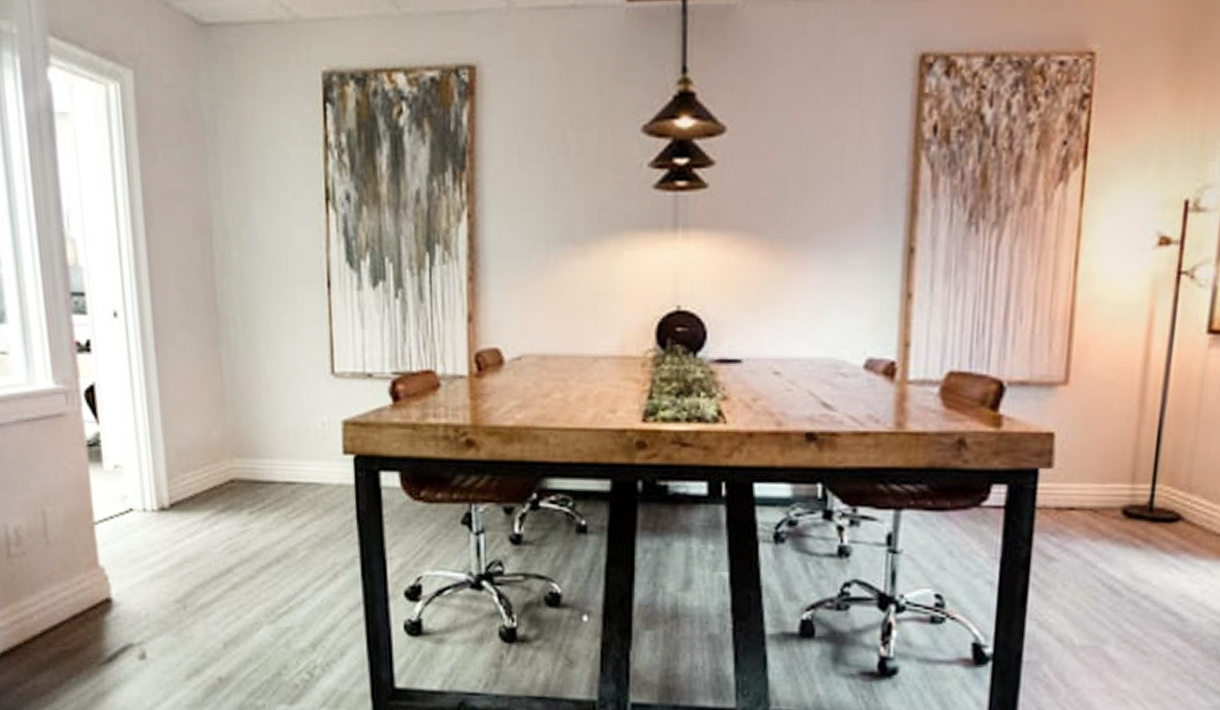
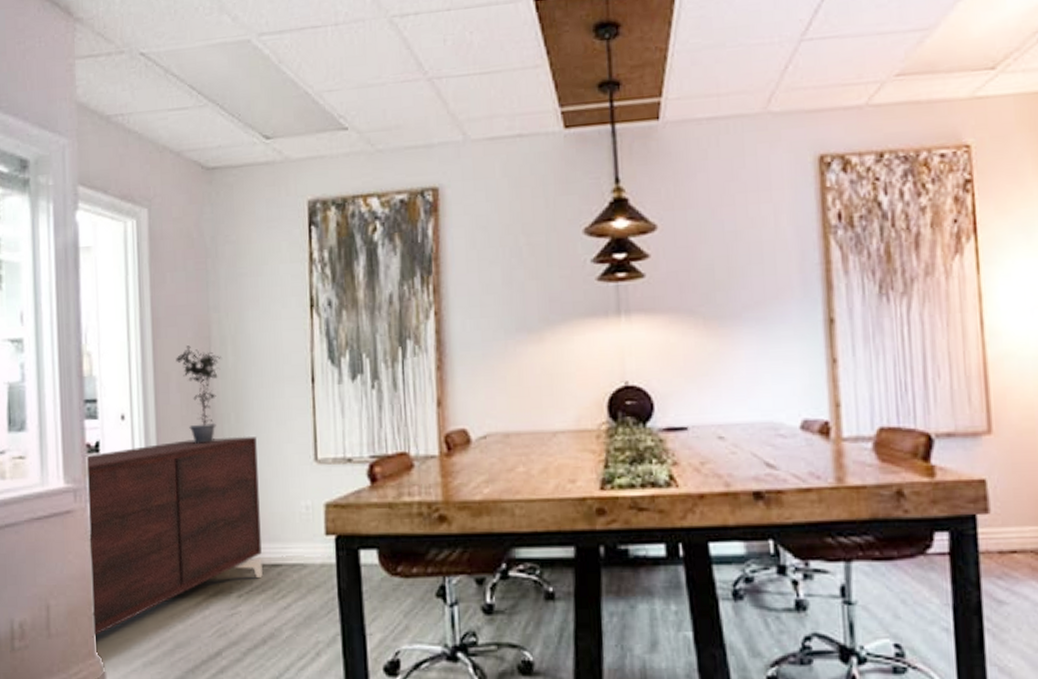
sideboard: none [75,343,276,547] -> present [85,437,263,637]
potted plant: none [173,237,225,348] -> present [176,345,221,444]

